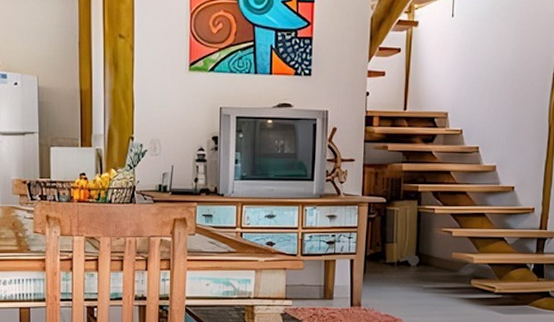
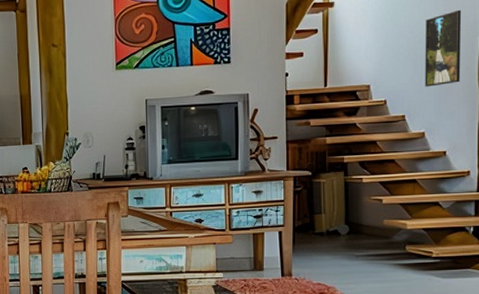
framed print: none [499,44,538,120] -> present [425,10,462,87]

